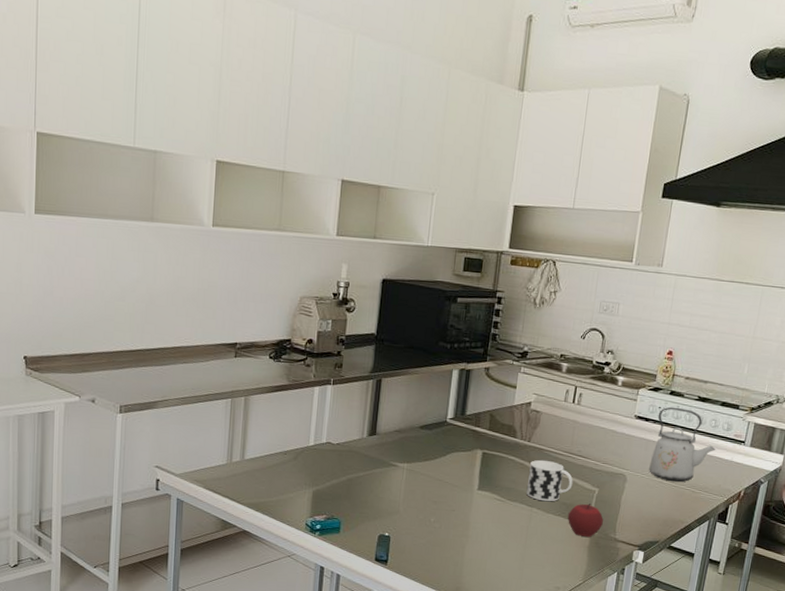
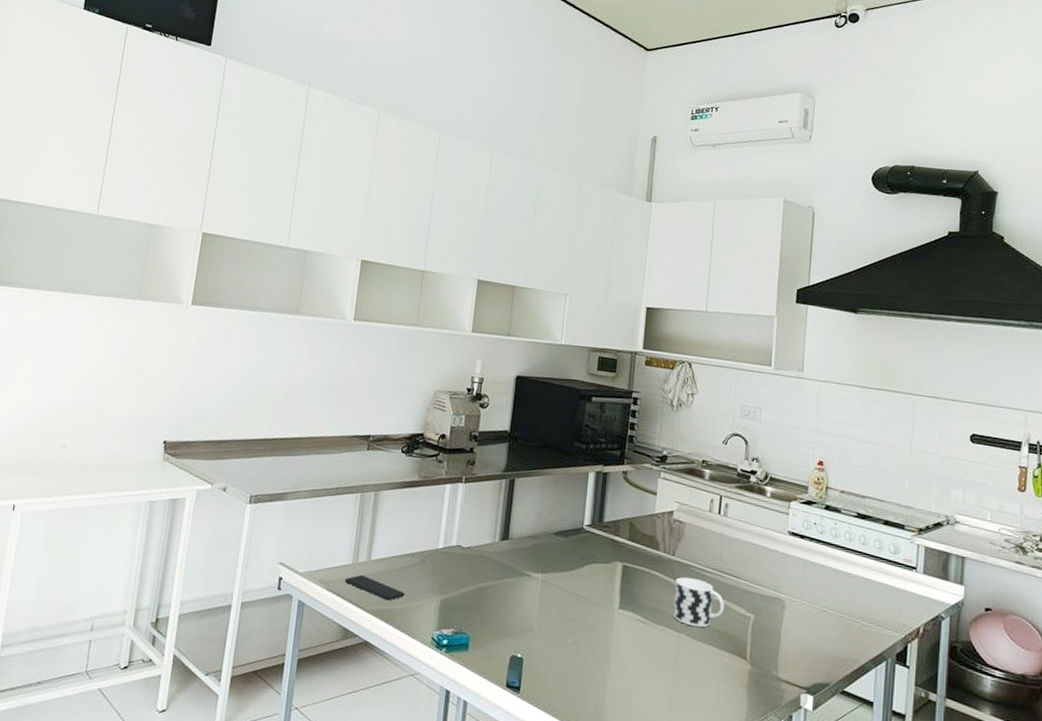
smartphone: none [221,472,279,494] -> present [345,574,405,601]
apple: present [567,504,604,538] -> none [721,632,762,675]
kettle: present [649,407,716,483] -> none [810,523,884,613]

